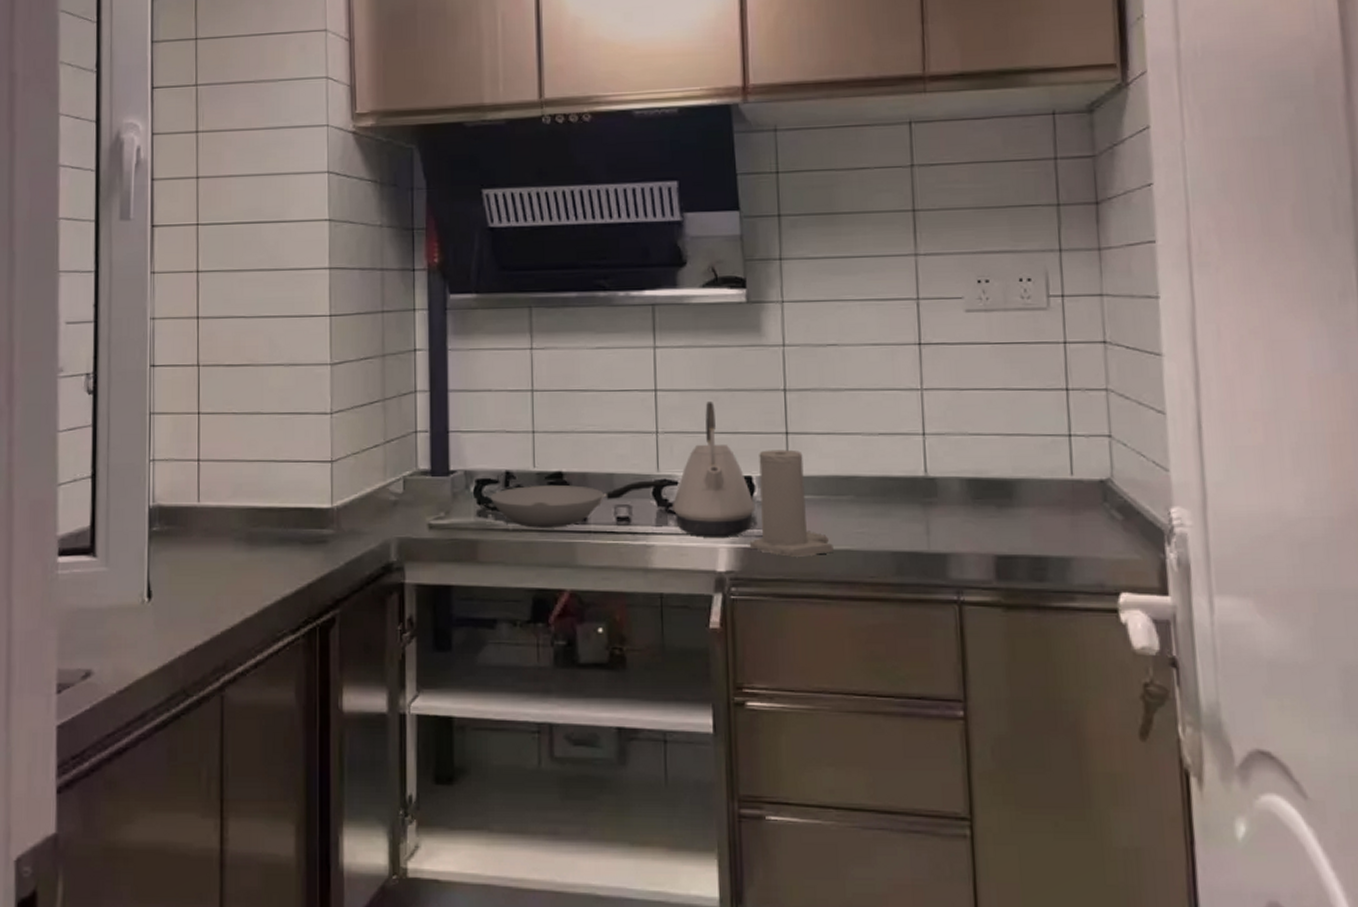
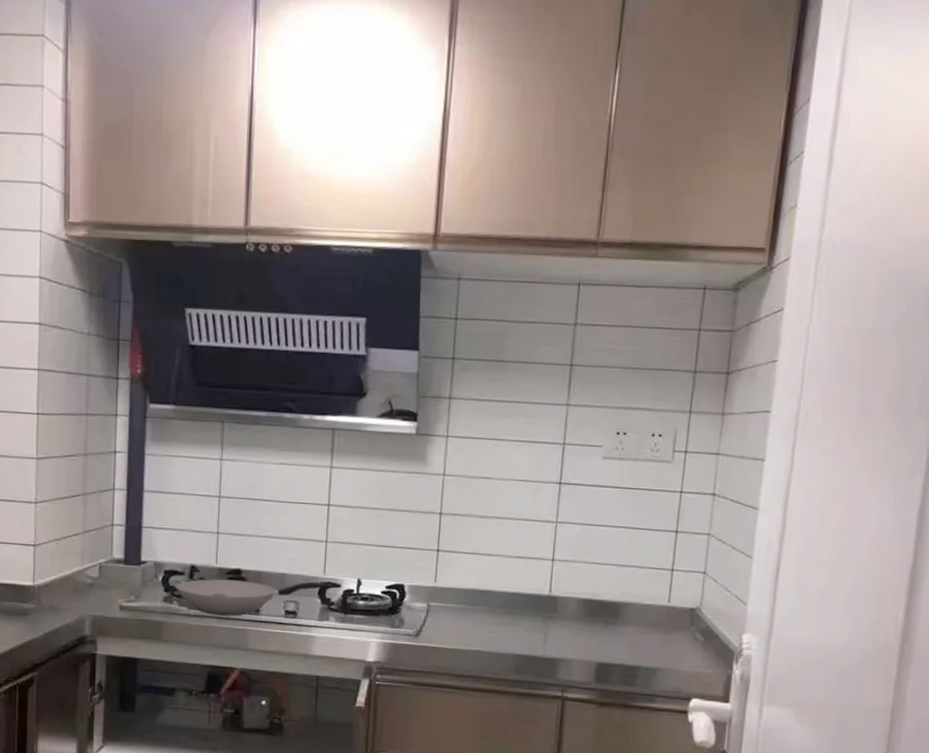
kettle: present [673,402,756,537] -> none [334,518,405,634]
paper towel: present [749,449,834,557] -> none [395,563,466,654]

